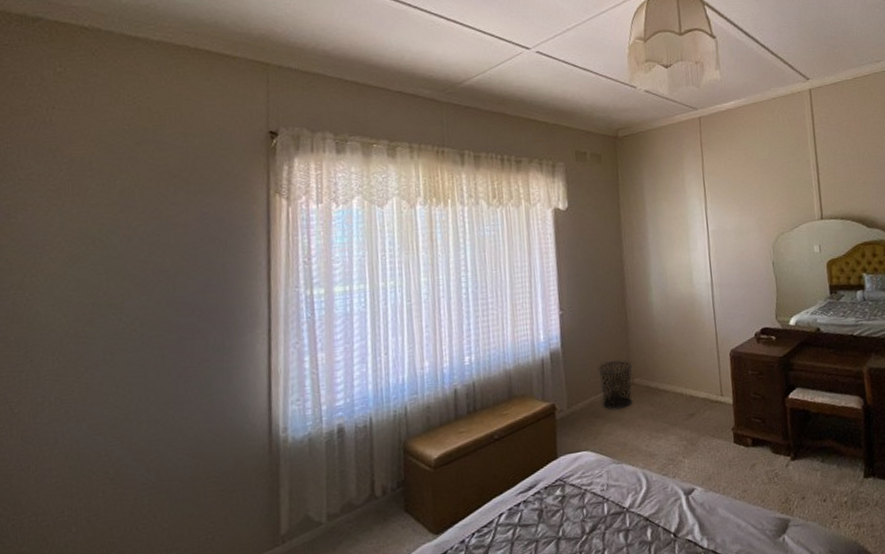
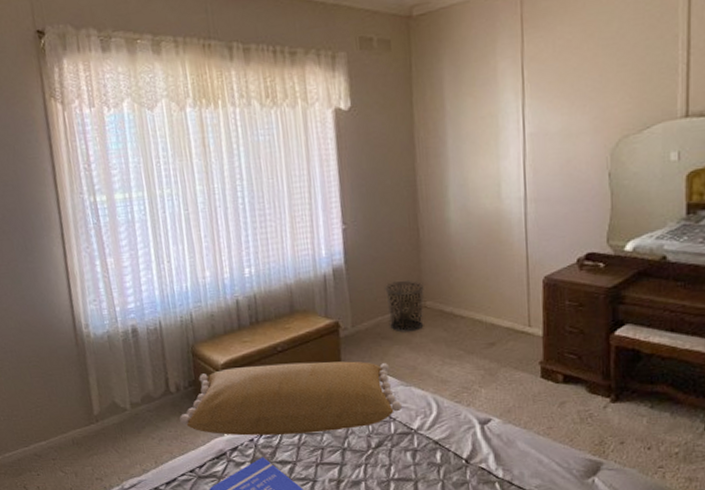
pillow: none [384,442,614,540] -> present [179,361,401,436]

